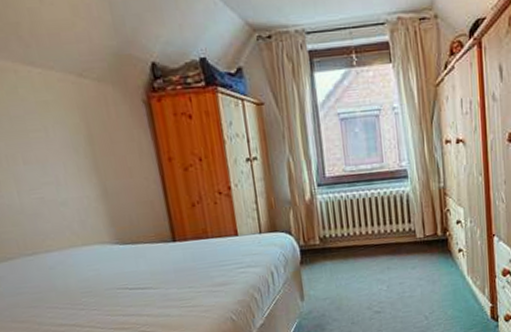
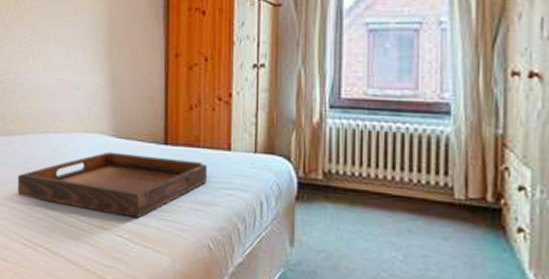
serving tray: none [11,250,221,322] -> present [18,151,208,219]

